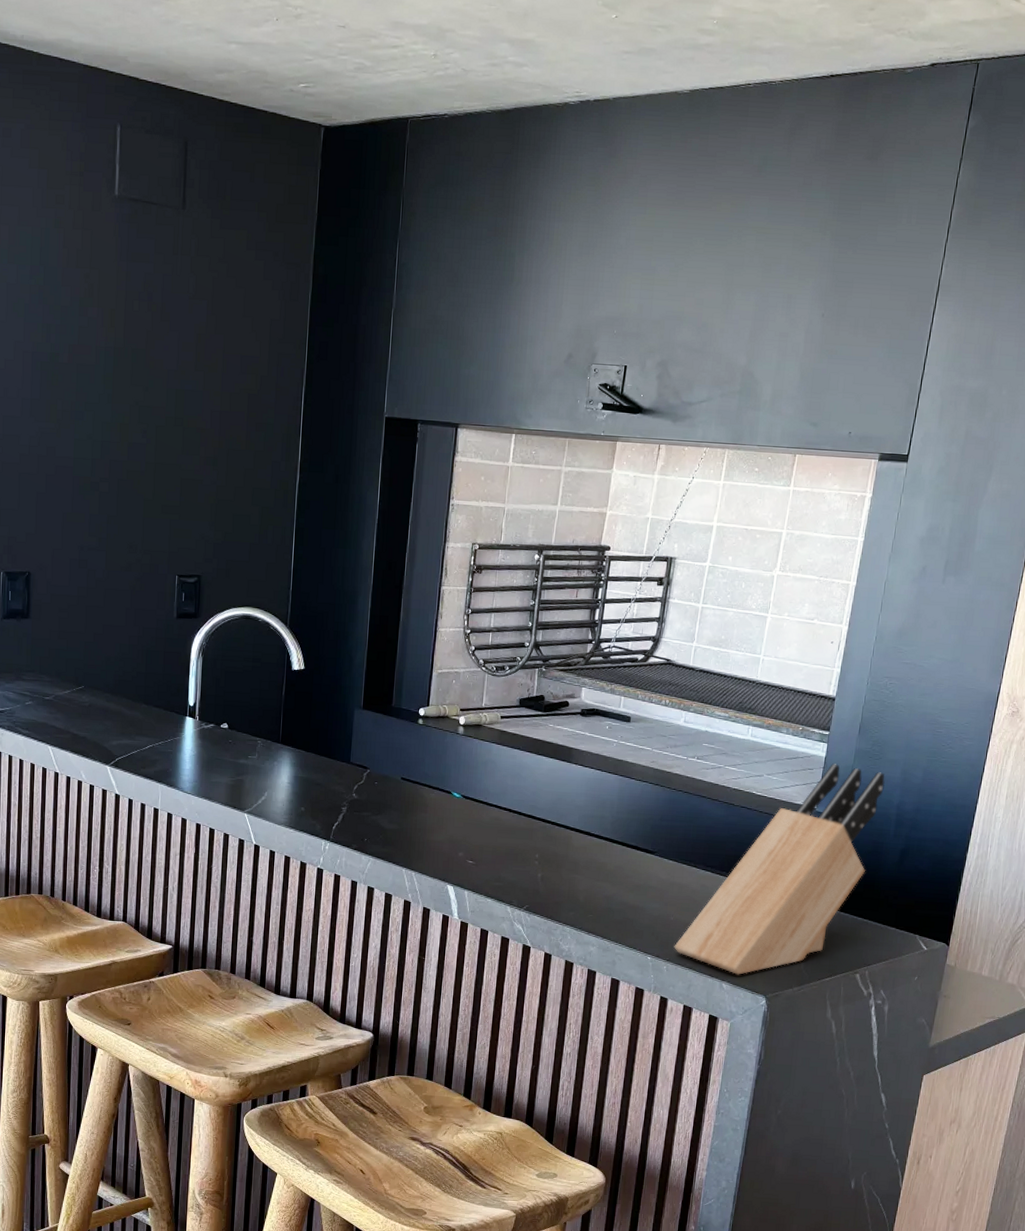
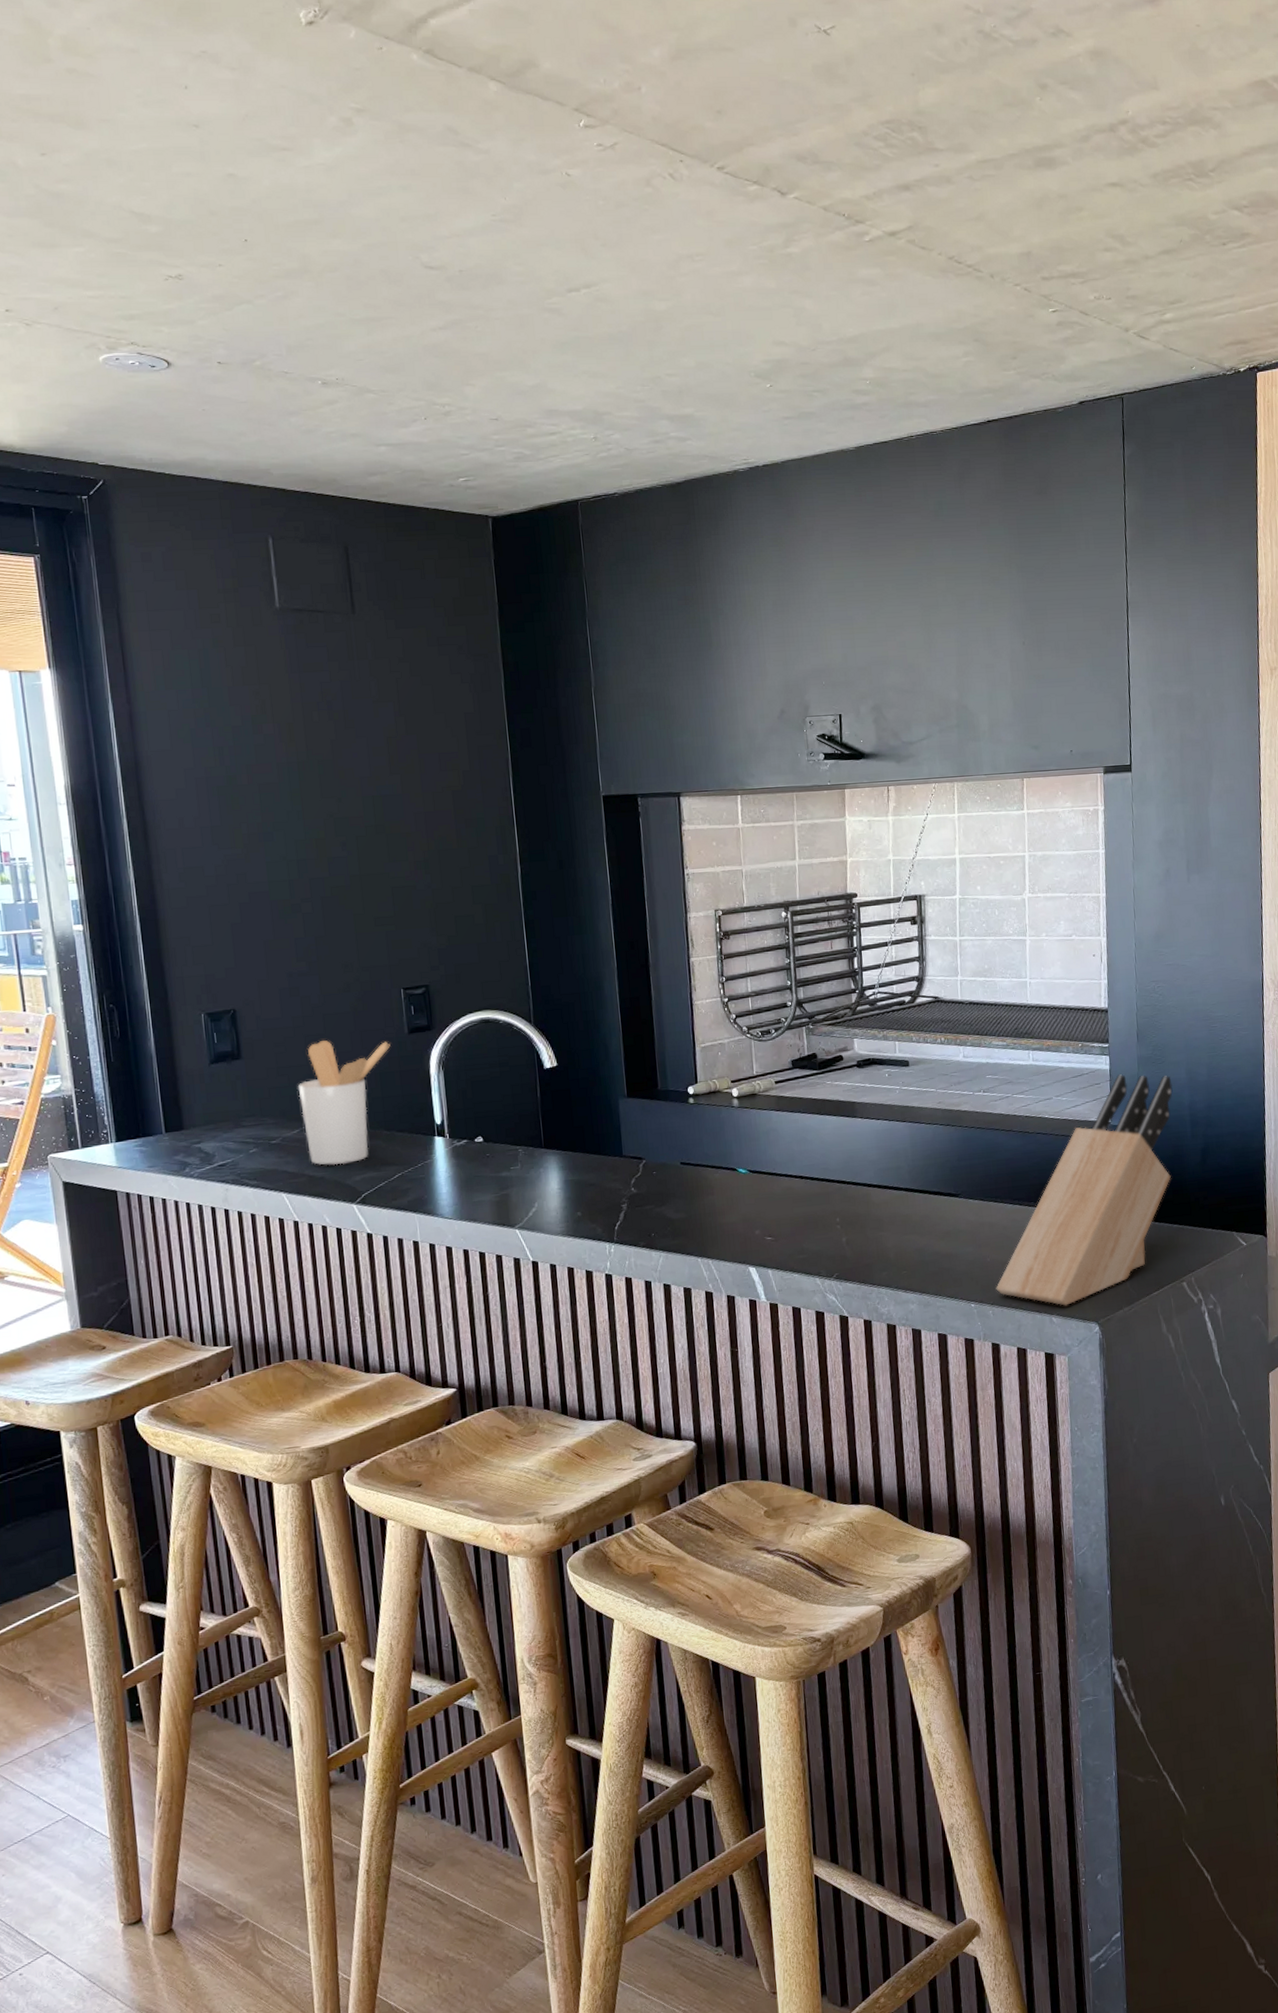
utensil holder: none [74,613,159,729] -> present [297,1040,391,1166]

